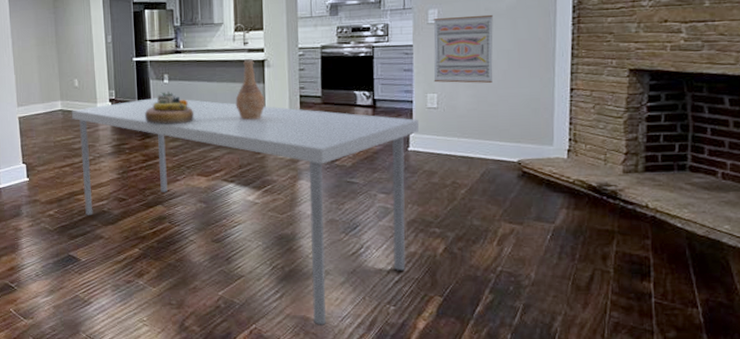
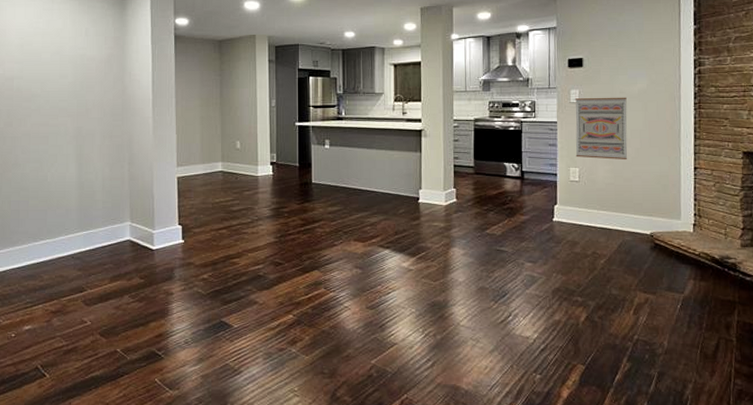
dining table: present [71,98,420,325] -> none [231,163,563,395]
decorative bowl: present [145,91,194,125] -> none [305,157,353,190]
vase: present [235,58,266,120] -> none [393,127,422,187]

